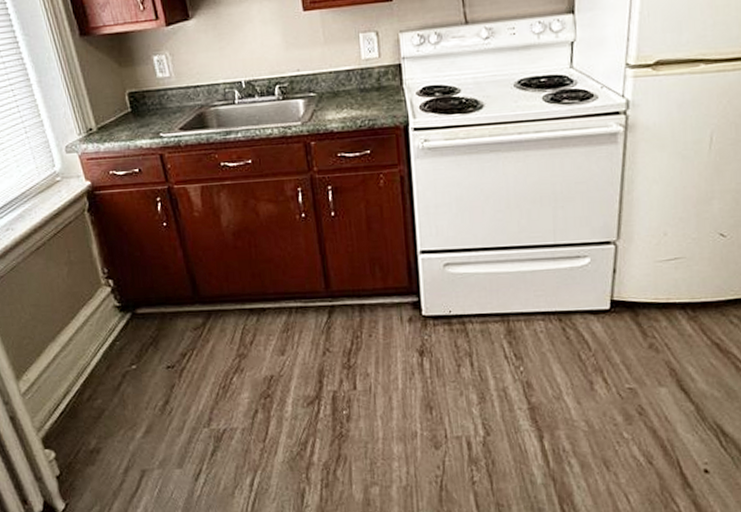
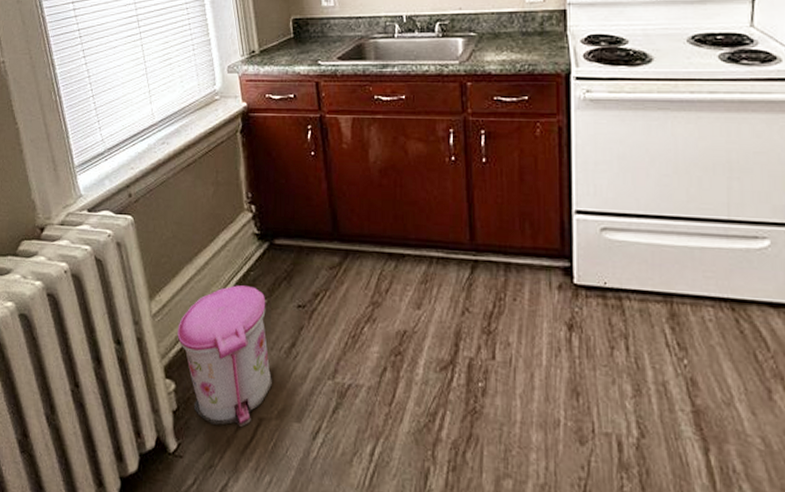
trash can: none [49,355,150,482] -> present [177,285,272,428]

